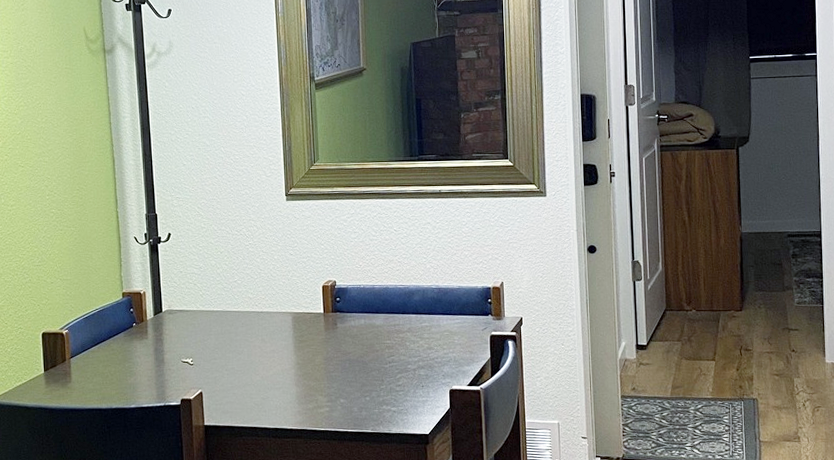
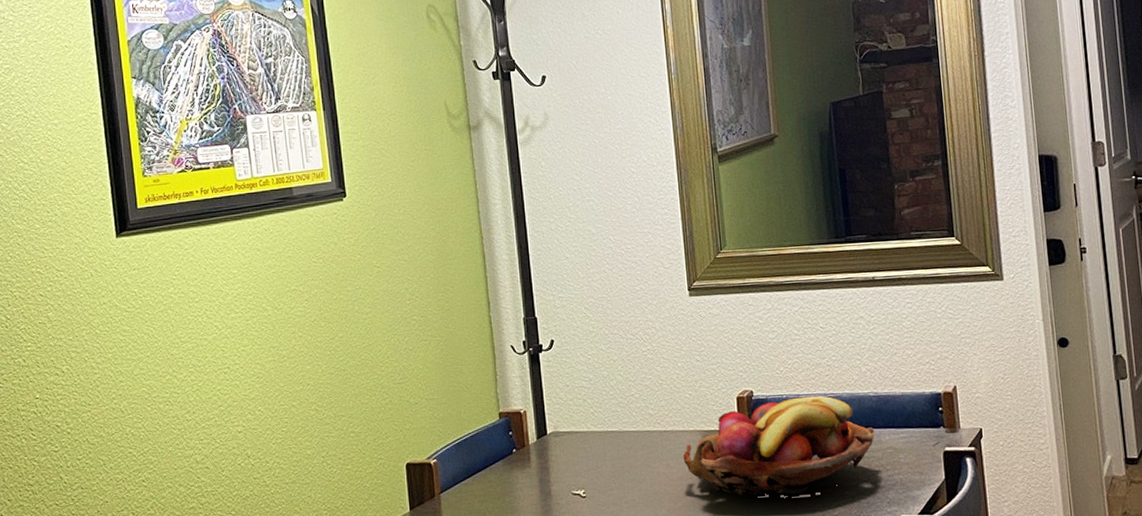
fruit basket: none [275,286,435,368] -> present [683,395,875,497]

